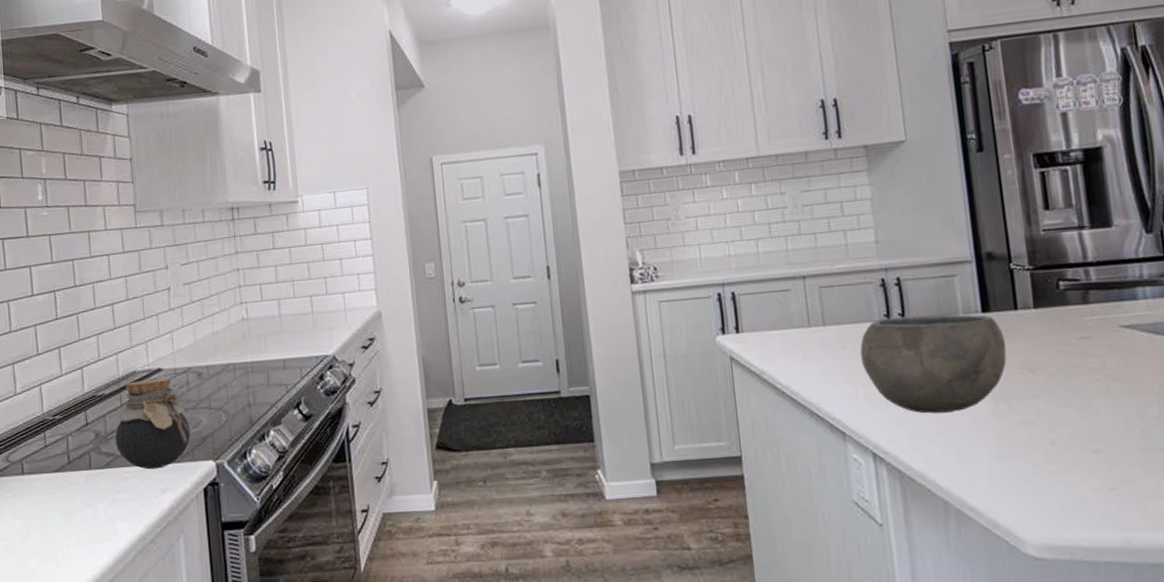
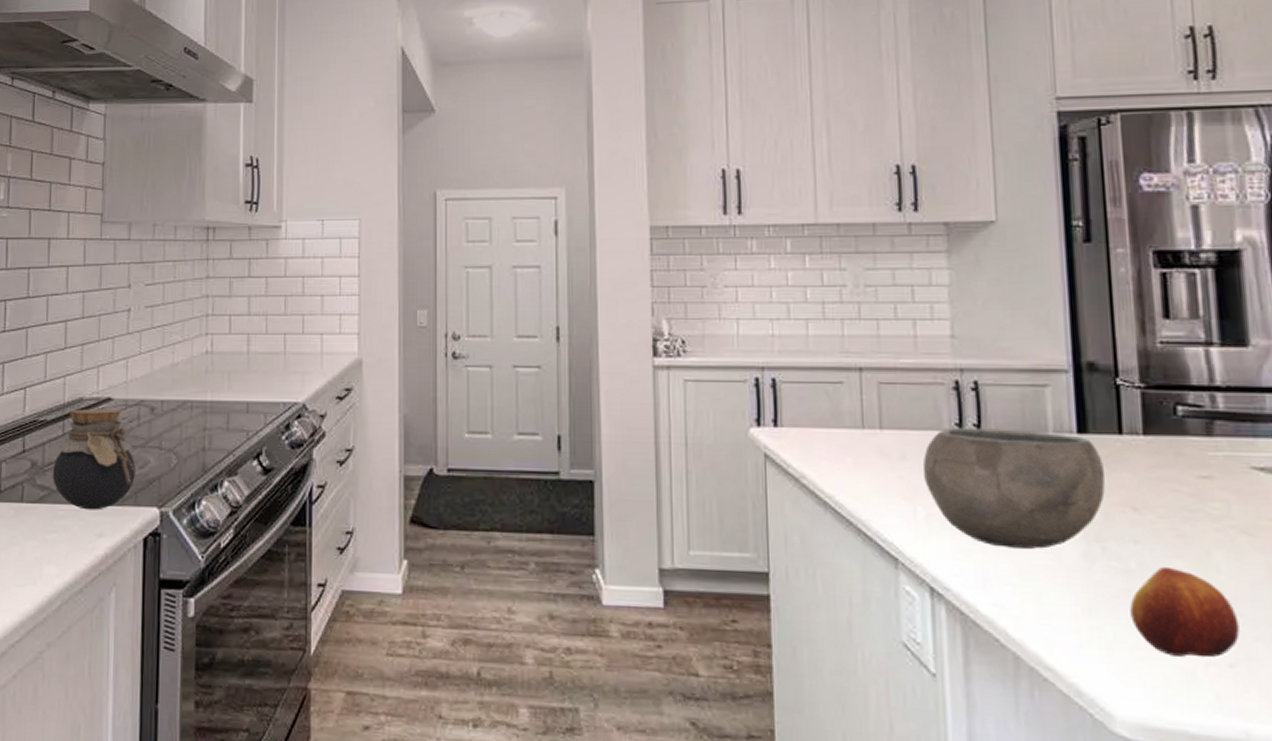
fruit: none [1031,415,1118,487] -> present [1130,567,1240,658]

